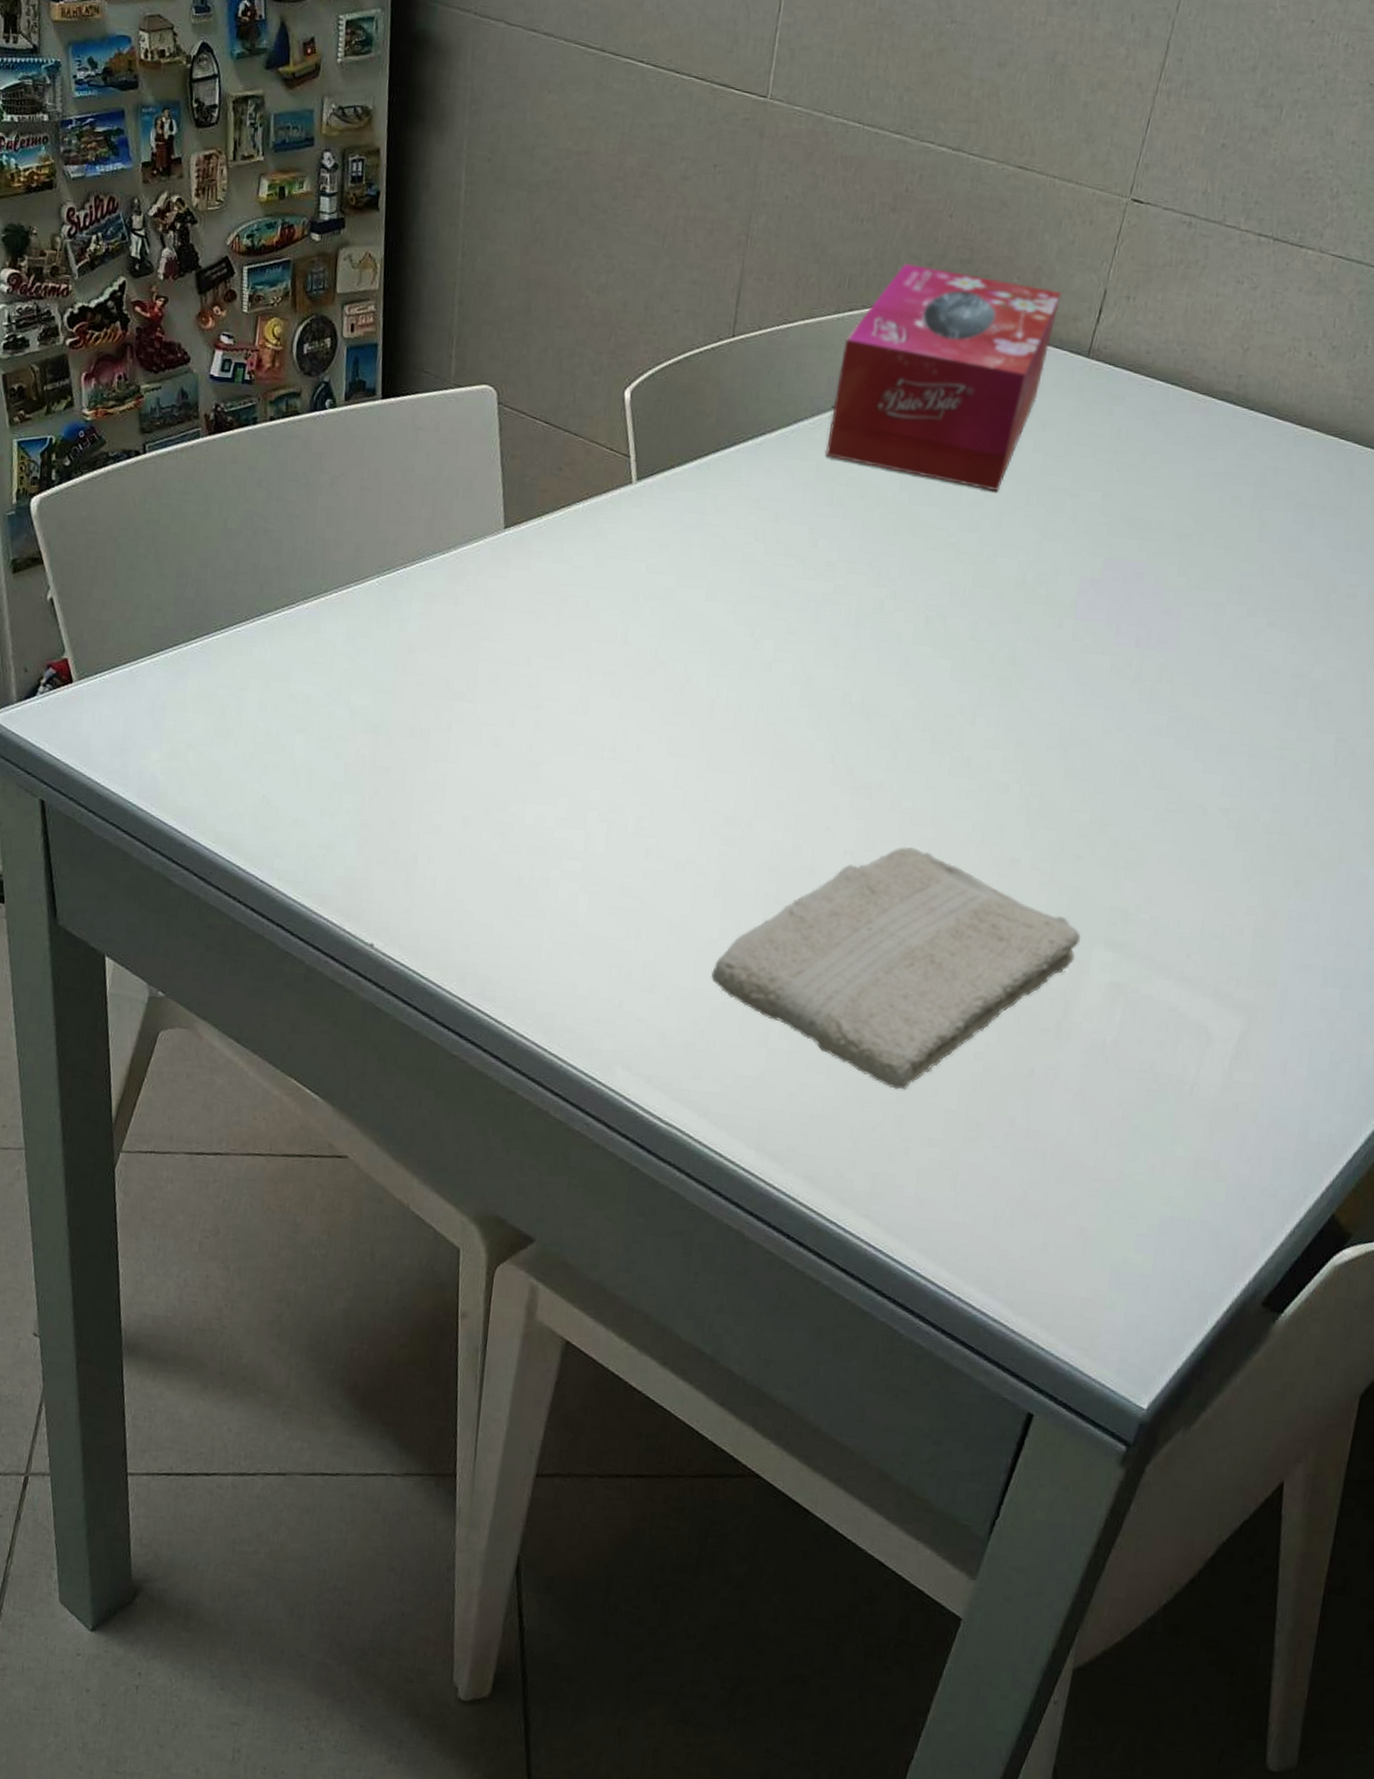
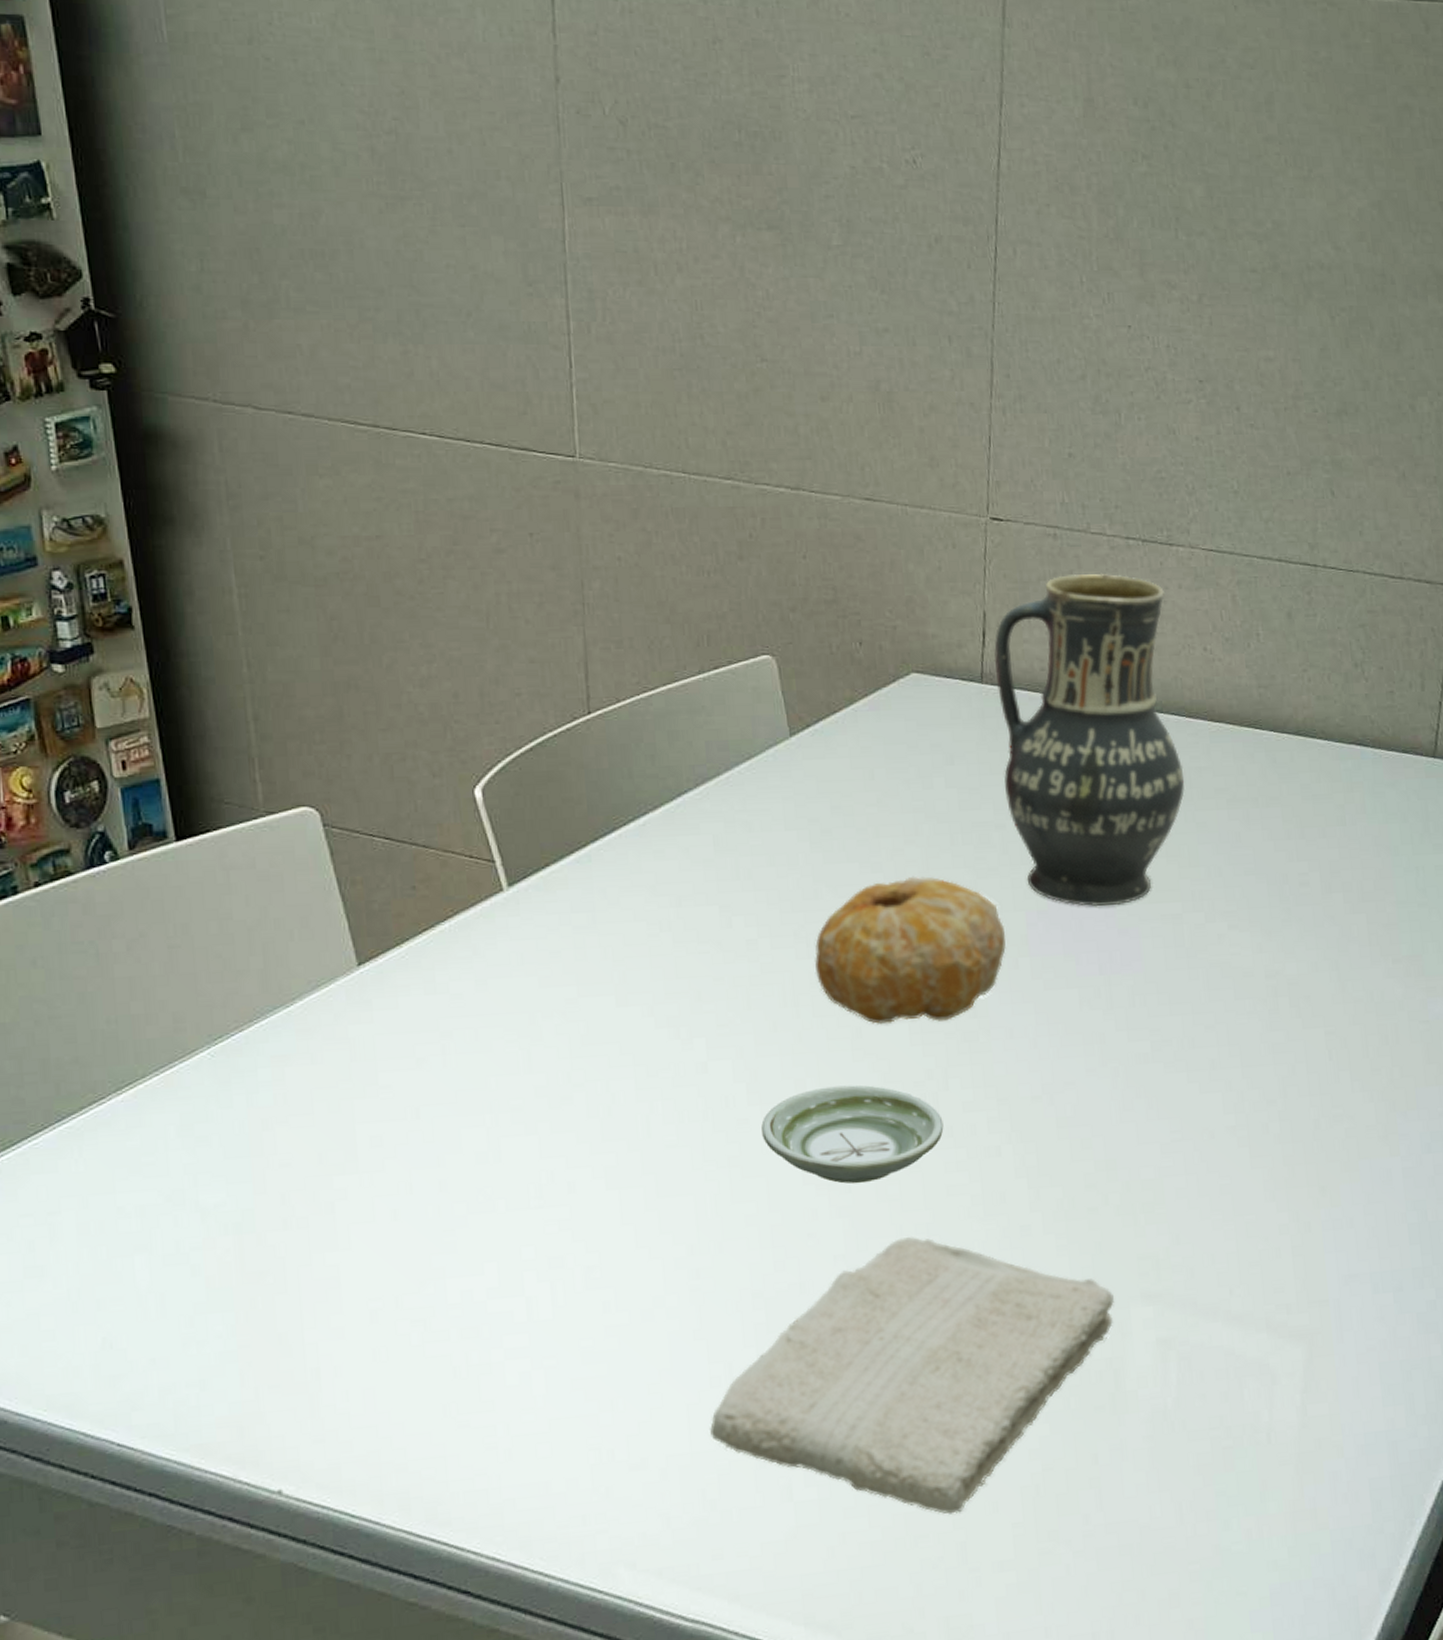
saucer: none [805,703,964,793] -> present [761,1085,944,1184]
tissue box: present [825,262,1061,492] -> none [716,610,940,837]
fruit: none [880,528,1057,664] -> present [815,876,1006,1024]
vase: none [1085,263,1284,586] -> present [994,573,1185,907]

